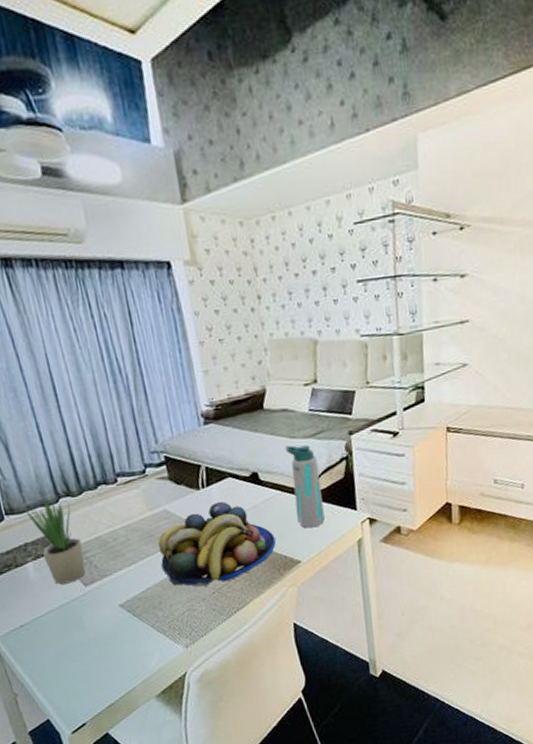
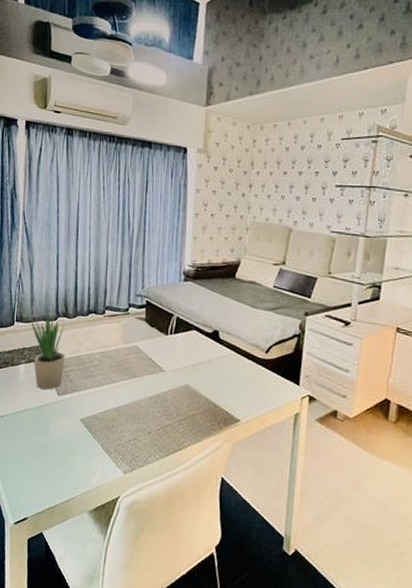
fruit bowl: present [158,501,276,587] -> none [122,349,222,422]
water bottle: present [285,445,325,529] -> none [243,314,272,393]

